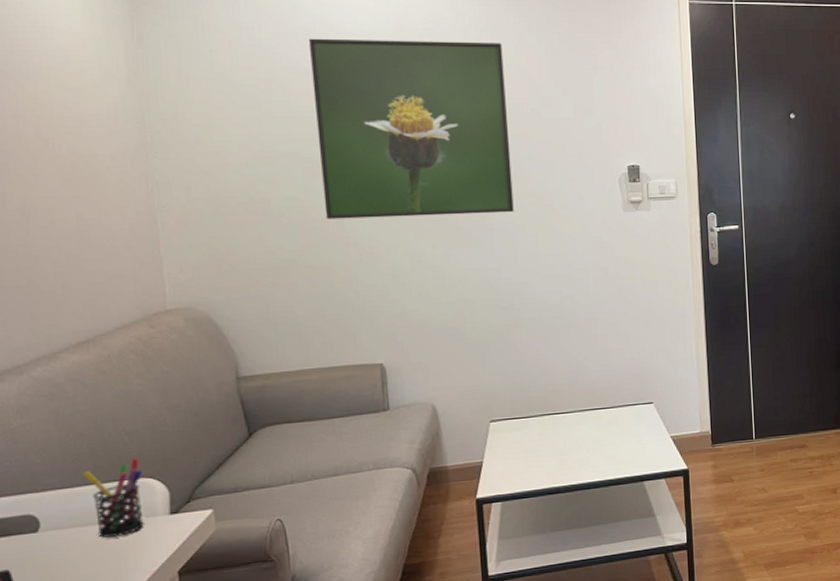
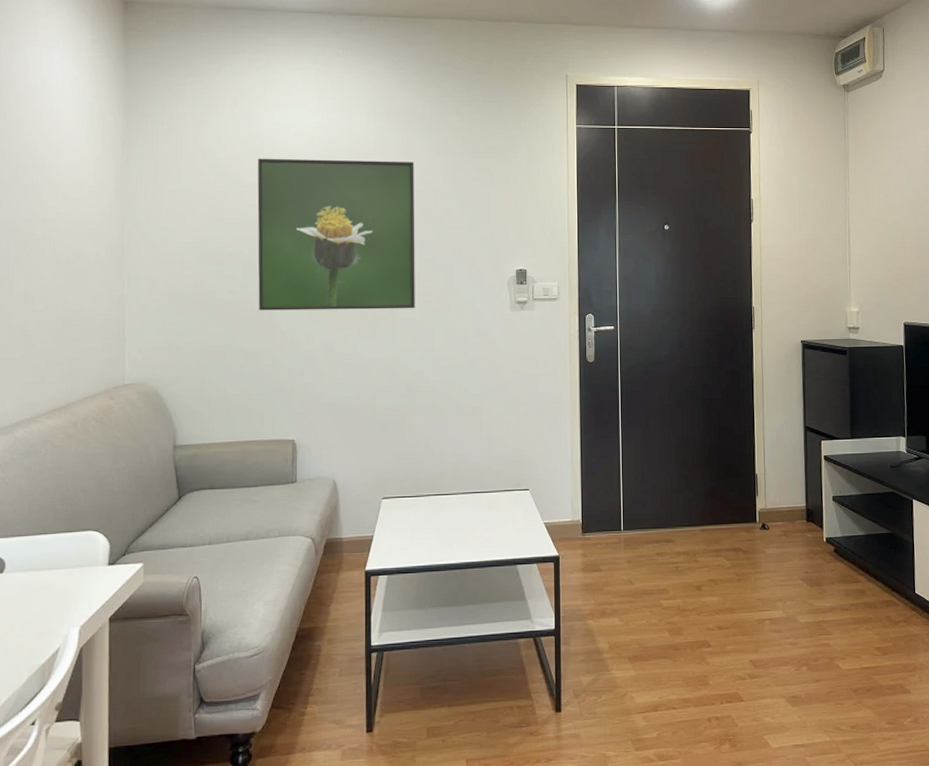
pen holder: present [82,457,144,538] -> none [43,512,91,582]

